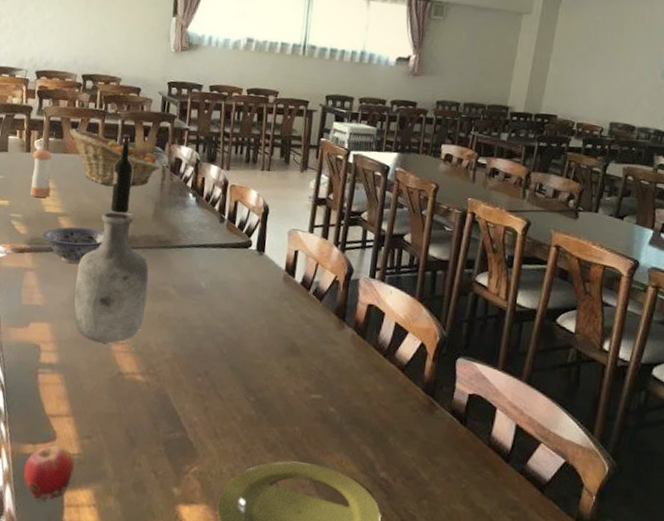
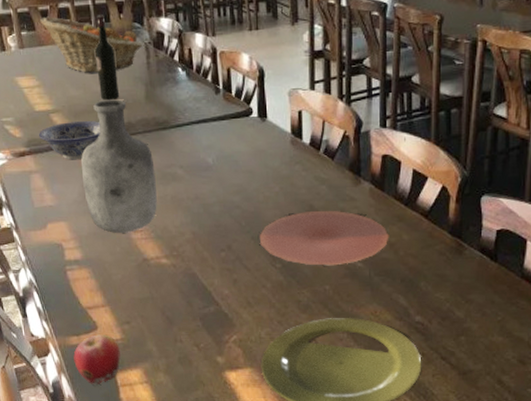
pepper shaker: present [30,148,53,198] -> none [8,44,37,97]
plate: none [237,348,365,407] -> present [259,210,389,266]

